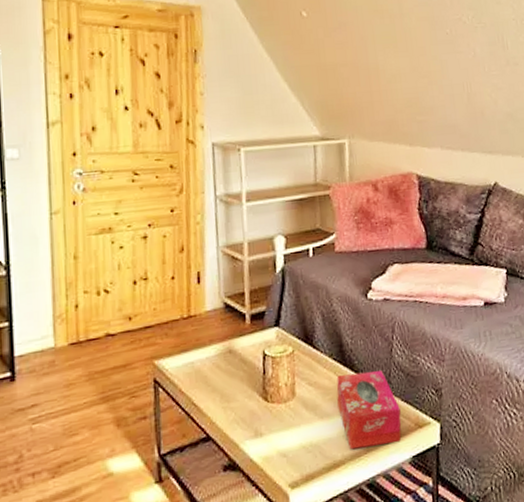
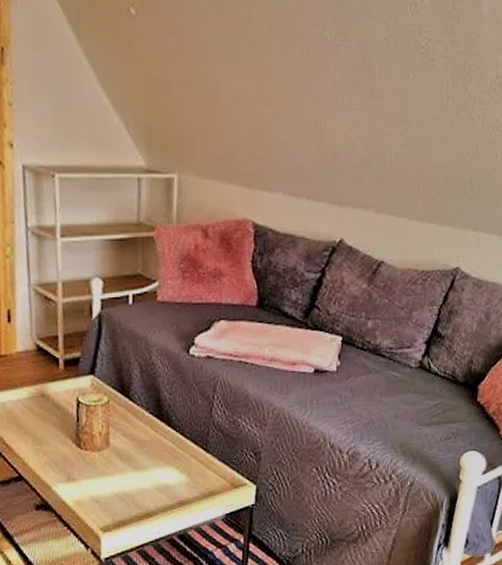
tissue box: present [336,370,402,450] -> none [152,428,217,502]

